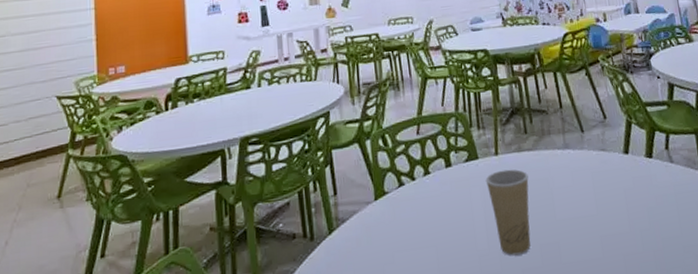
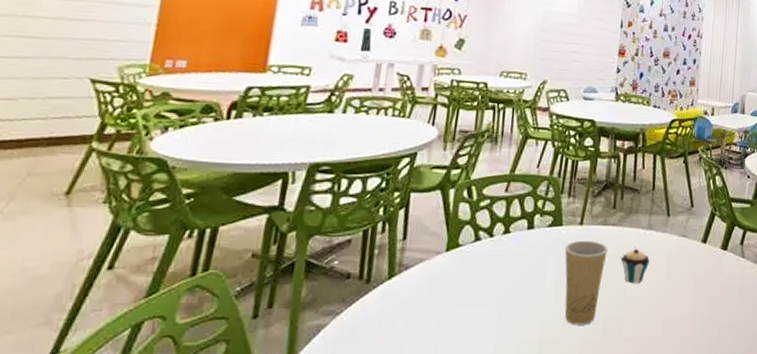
cupcake: none [543,168,575,206] -> present [620,247,651,283]

